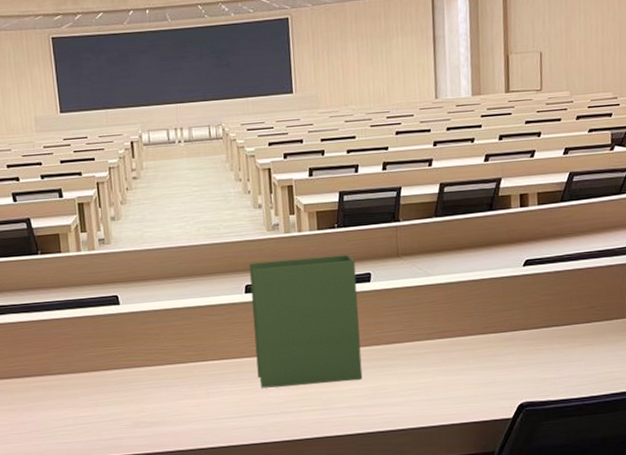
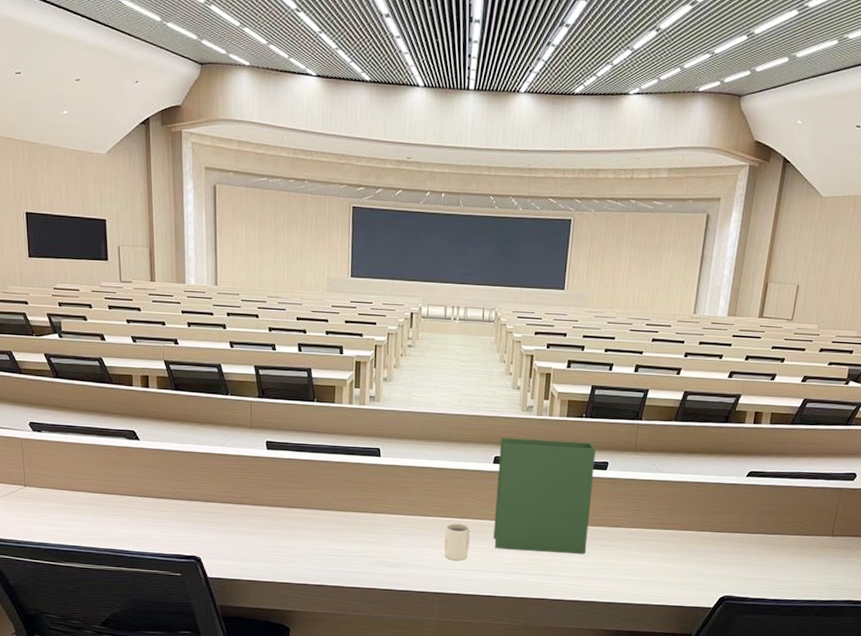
mug: none [203,365,233,409] -> present [444,522,470,561]

